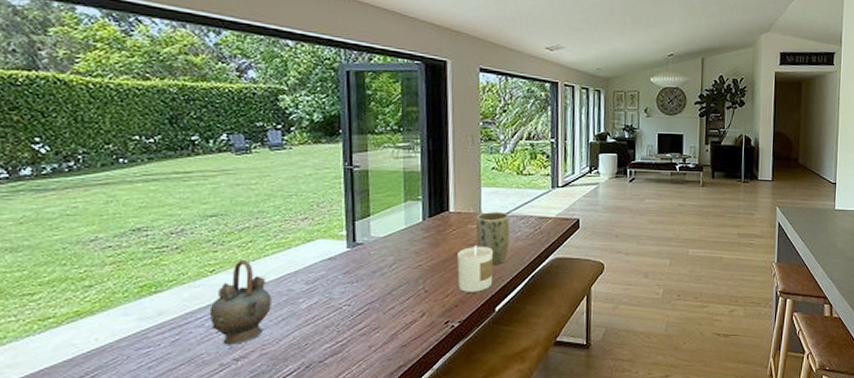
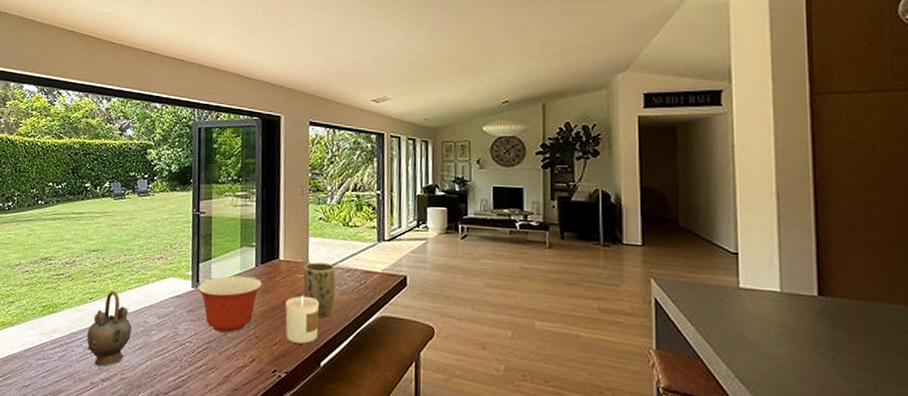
mixing bowl: none [354,231,431,291] -> present [197,275,262,333]

